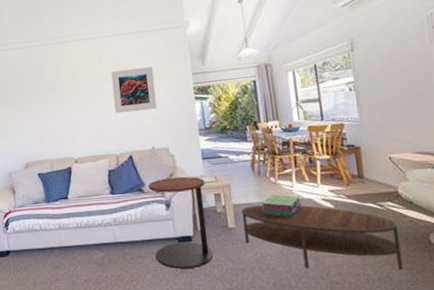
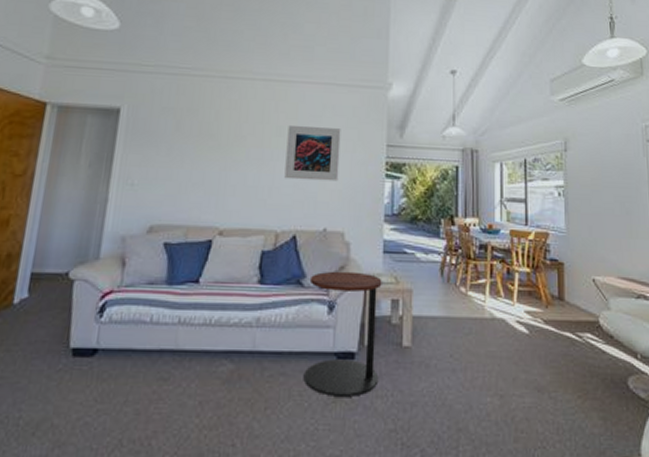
coffee table: present [241,205,403,271] -> none [420,320,597,421]
stack of books: present [261,194,301,217] -> none [445,308,492,340]

